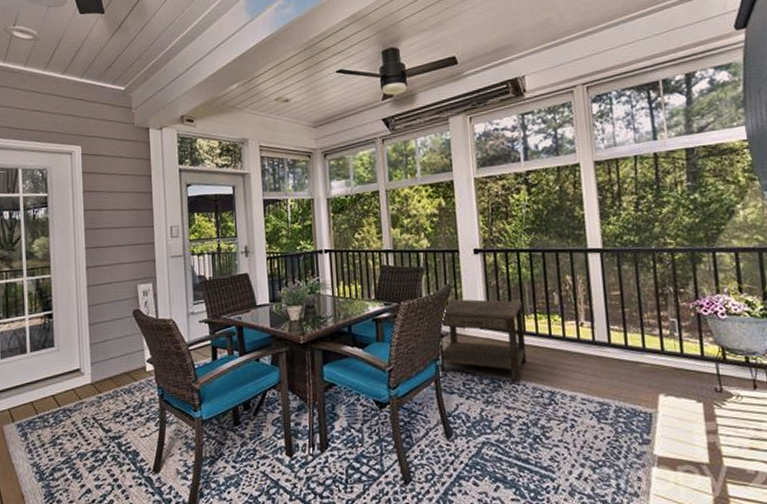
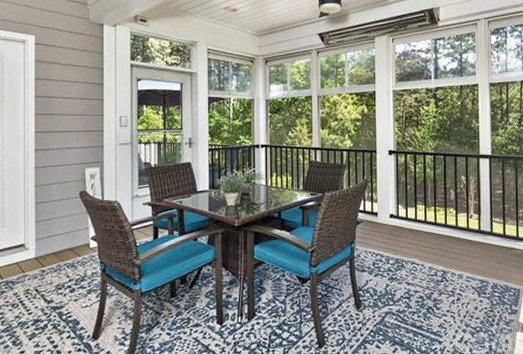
side table: present [438,299,527,383] -> none [353,192,426,263]

